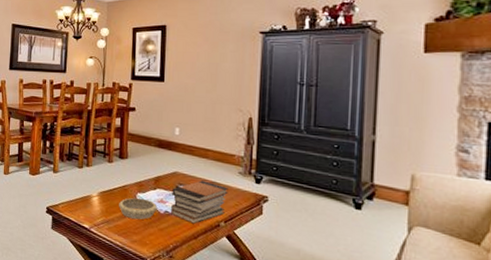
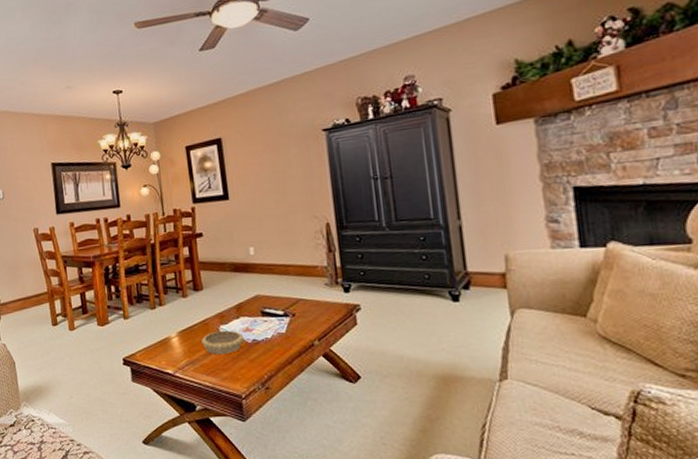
book stack: present [171,180,228,224] -> none [256,299,317,348]

